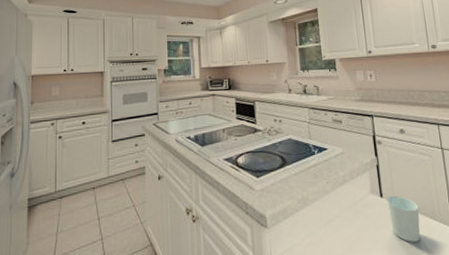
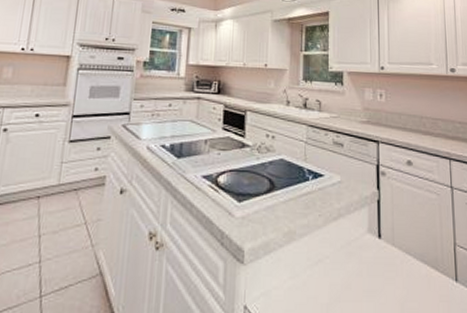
cup: present [386,195,420,242] -> none [385,237,420,294]

